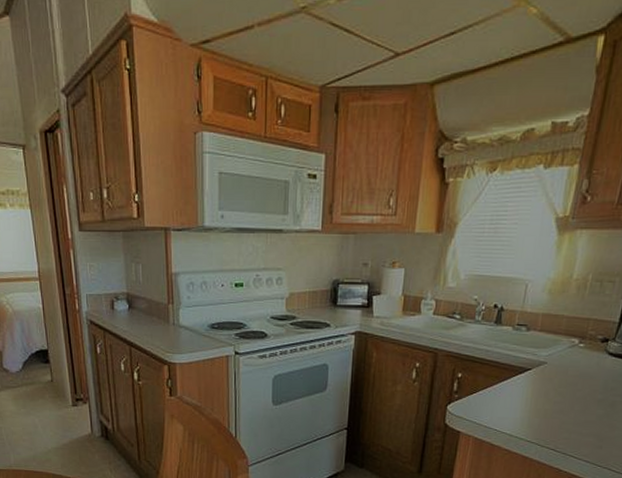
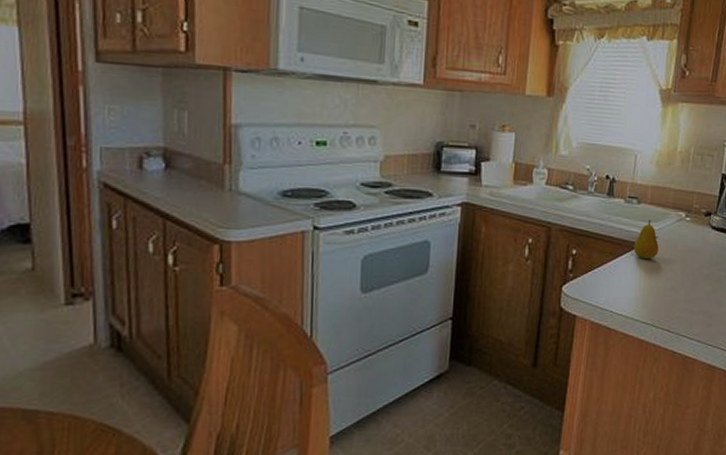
fruit: none [520,346,548,384] -> present [633,220,659,260]

